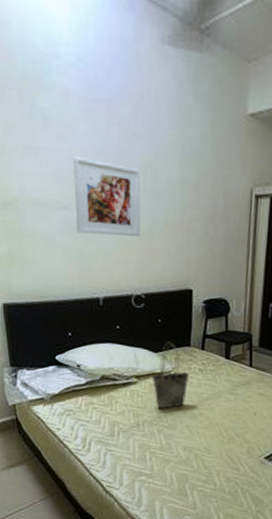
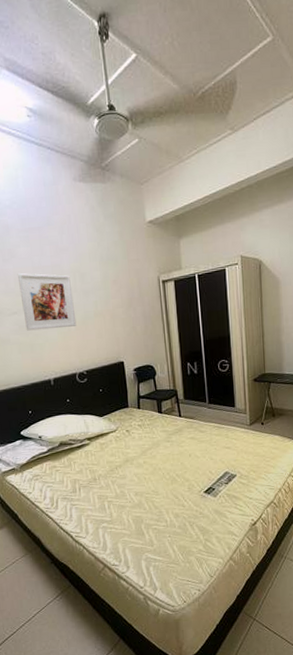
tote bag: present [152,341,189,408] -> none [100,406,131,462]

